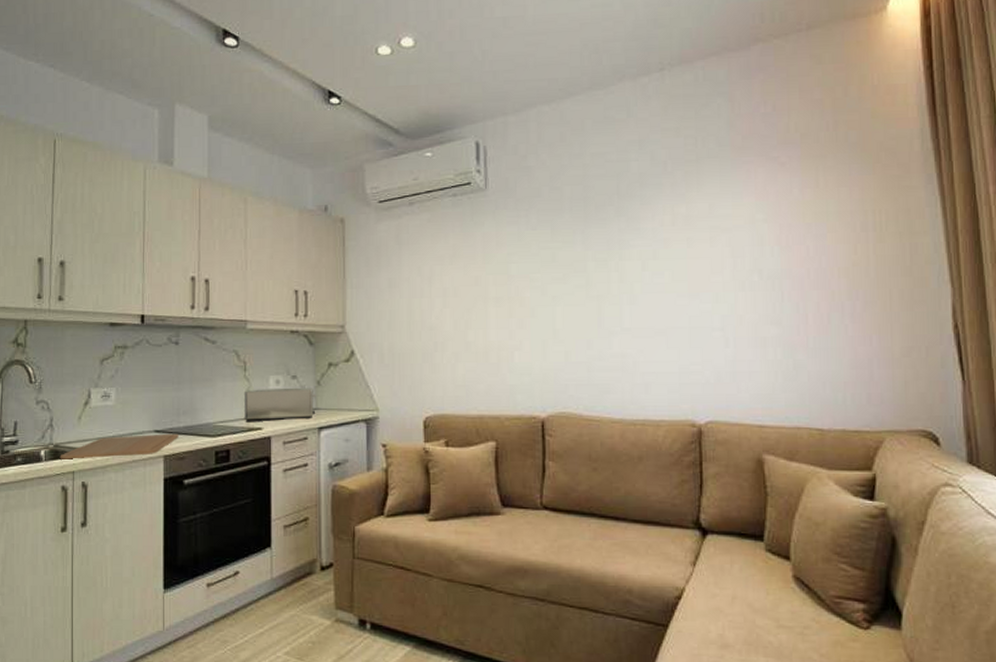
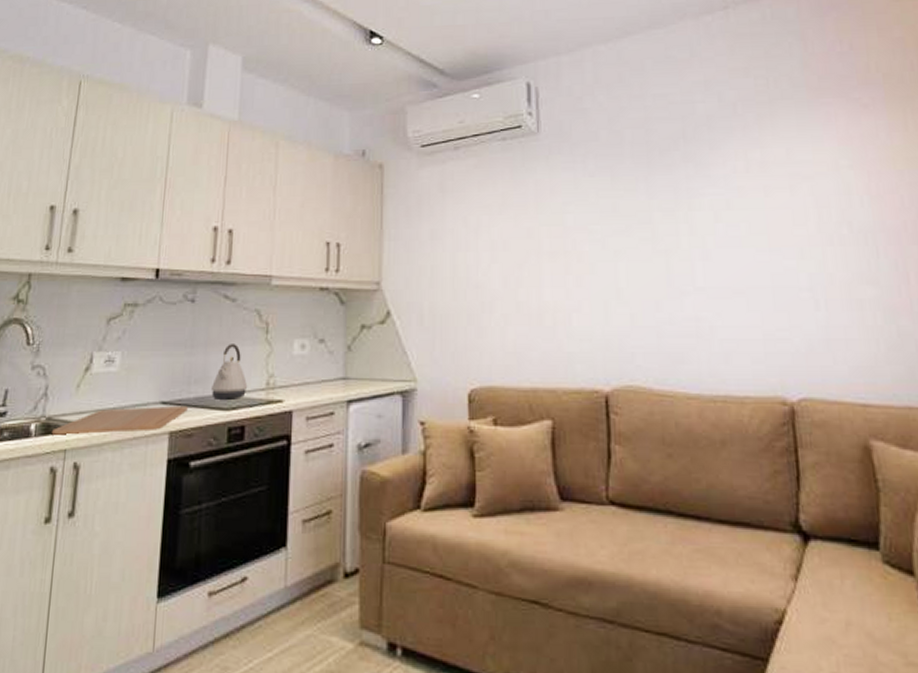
kettle: none [198,380,231,428] -> present [210,344,248,400]
toaster: present [243,387,316,422] -> none [262,353,346,394]

